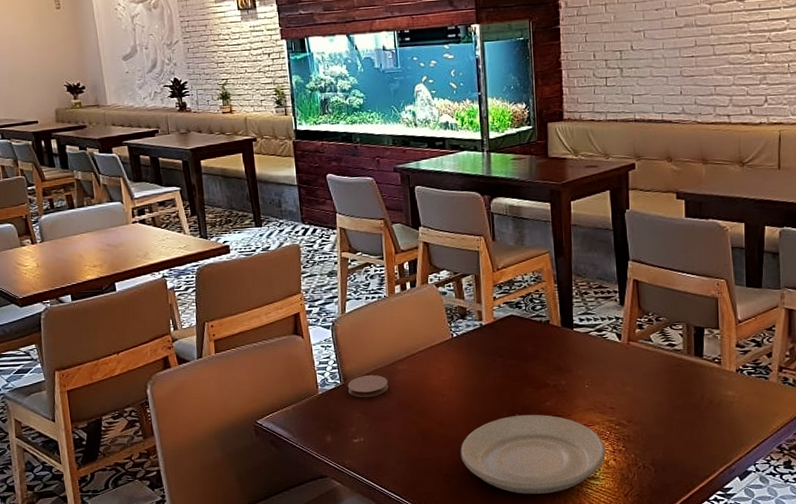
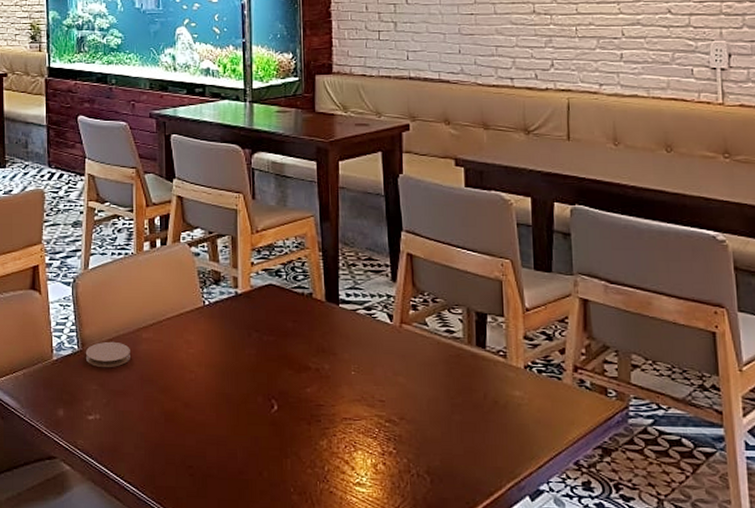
plate: present [460,414,606,494] -> none [207,401,374,499]

